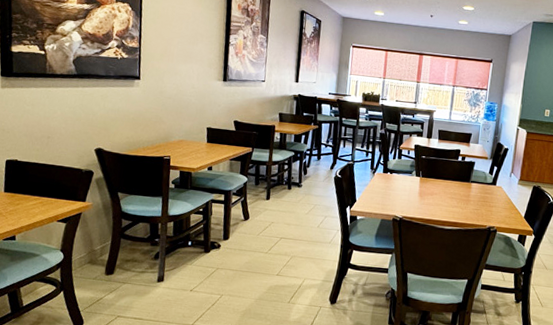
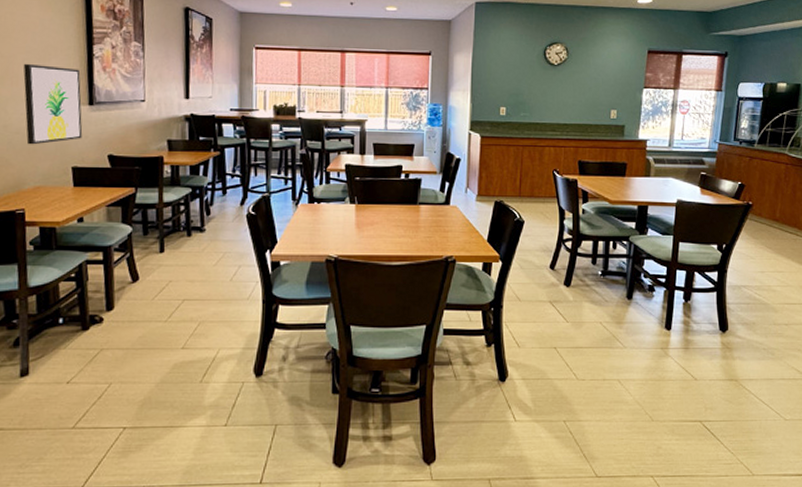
wall art: none [175,45,219,108] -> present [23,63,83,145]

